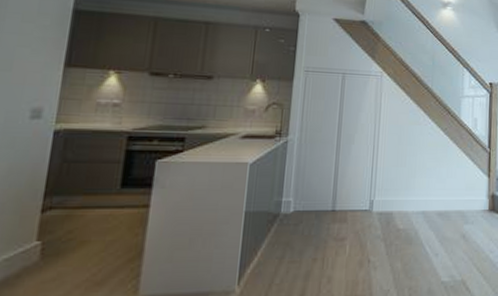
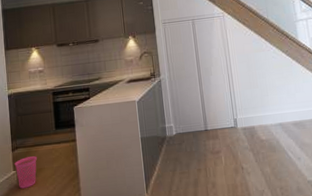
waste basket: none [40,223,83,268] -> present [14,156,38,189]

